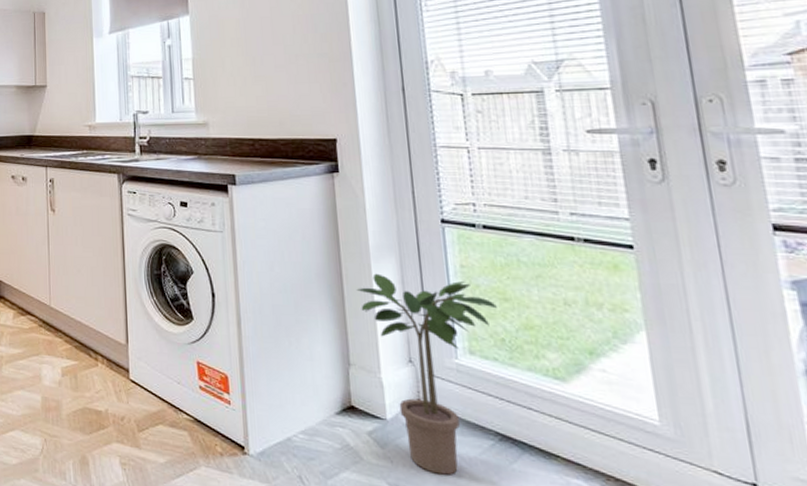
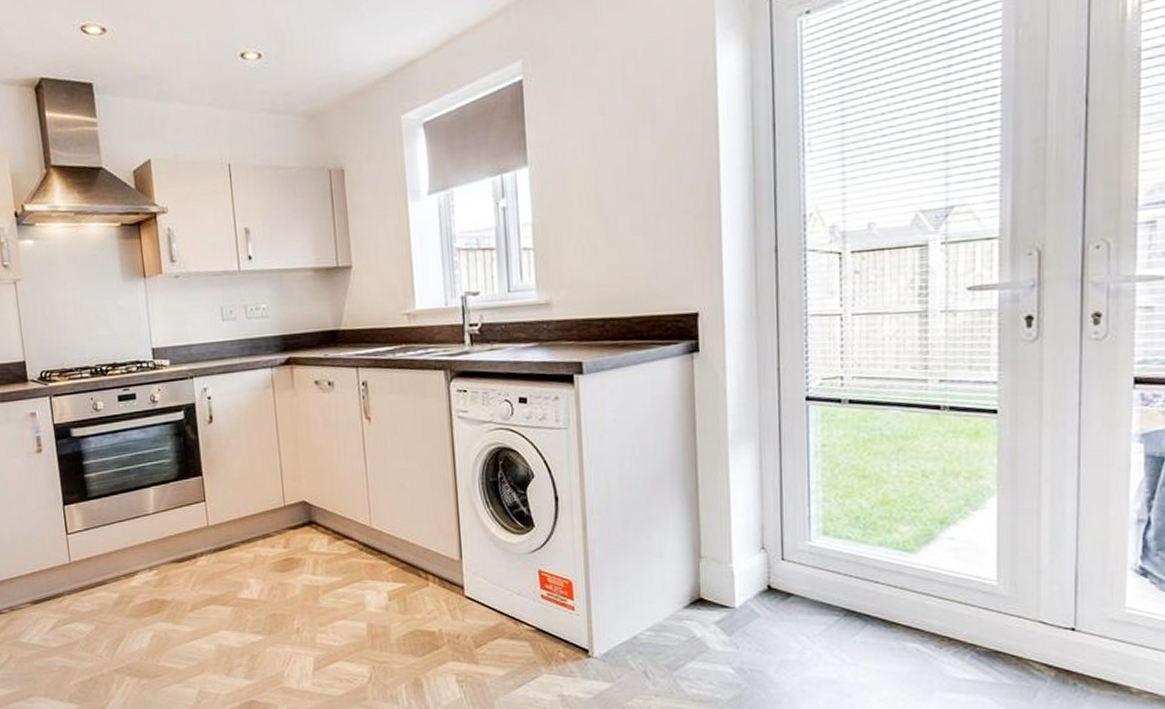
potted plant: present [356,273,497,475] -> none [711,460,855,654]

